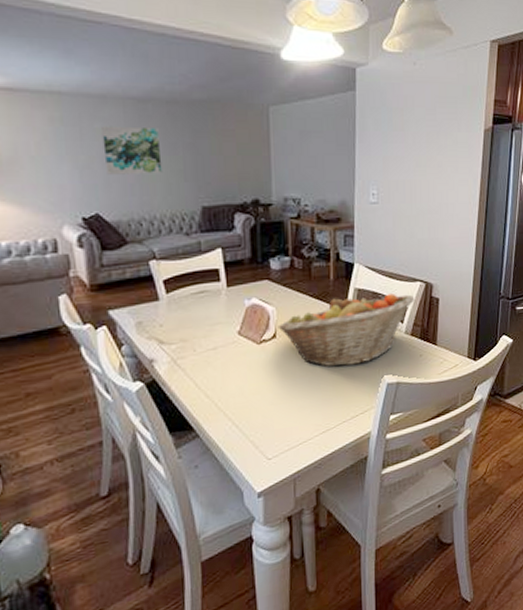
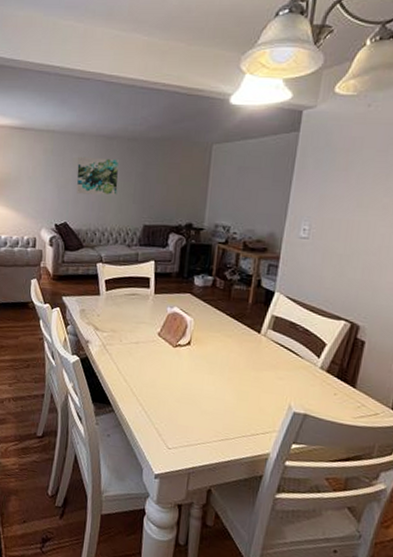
fruit basket: present [278,292,415,367] -> none [193,319,336,387]

